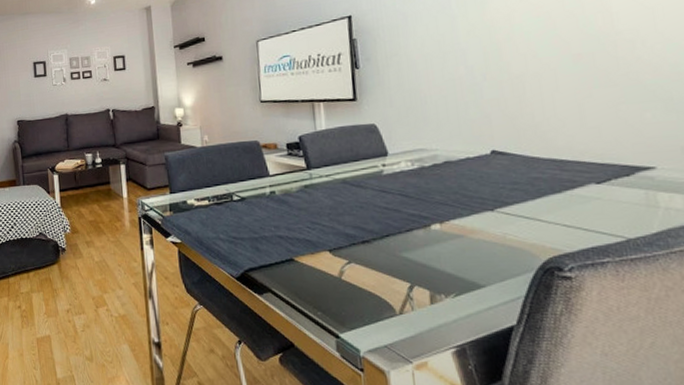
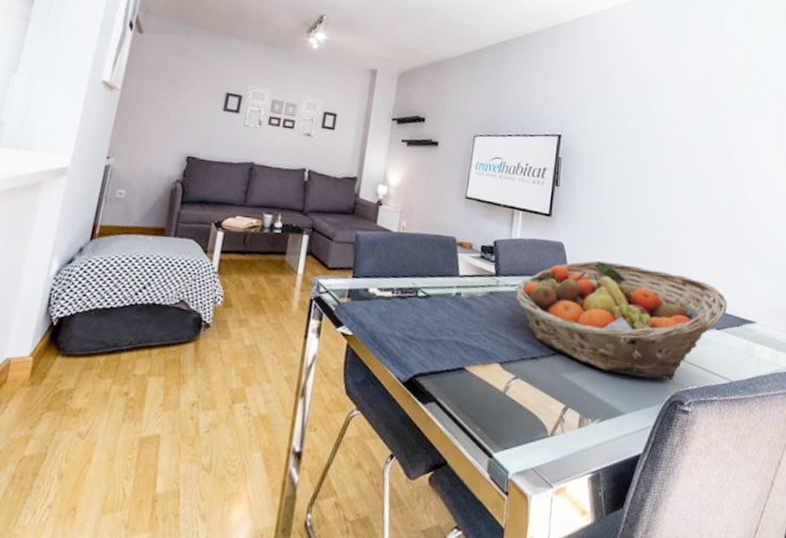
fruit basket: none [330,131,609,248] -> present [515,260,728,381]

